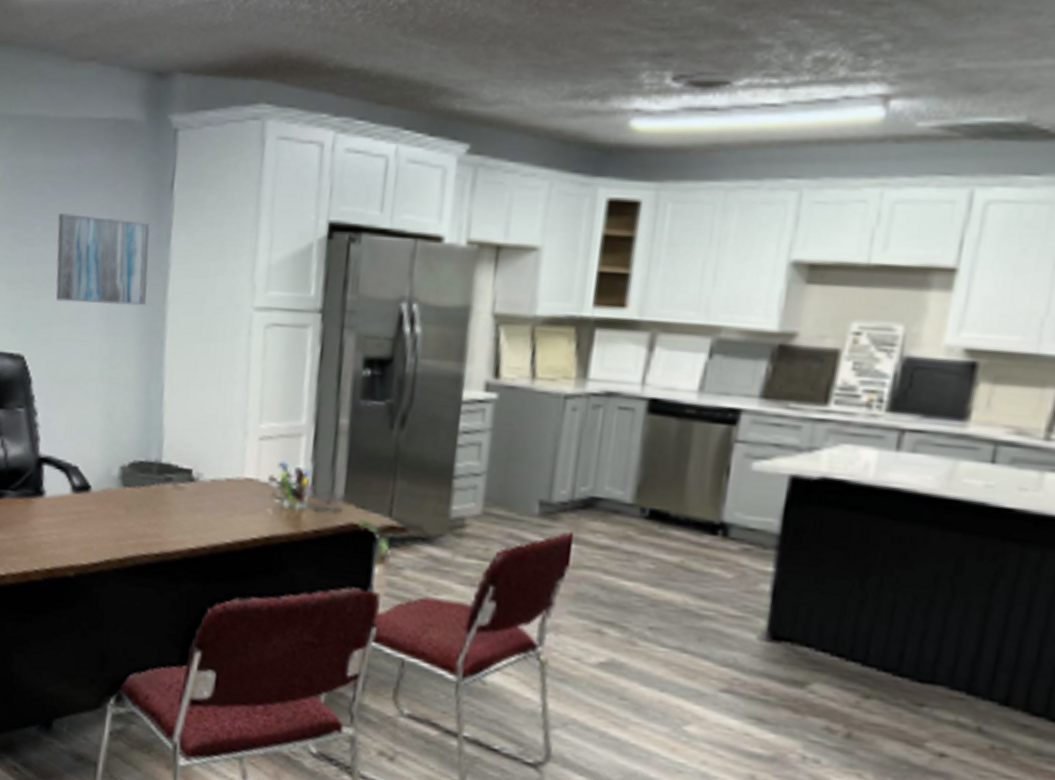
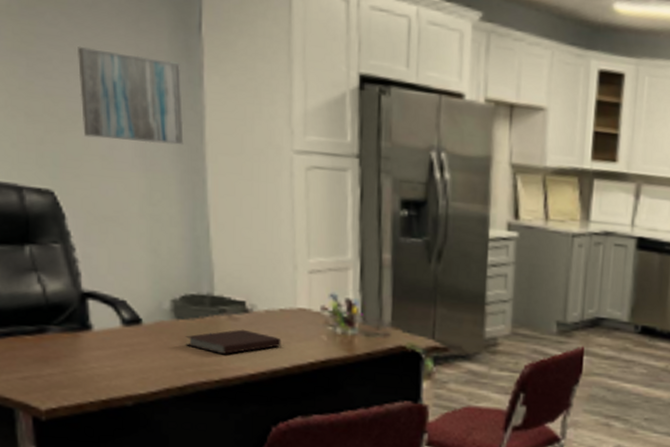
notebook: none [129,499,225,526] -> present [185,329,281,354]

